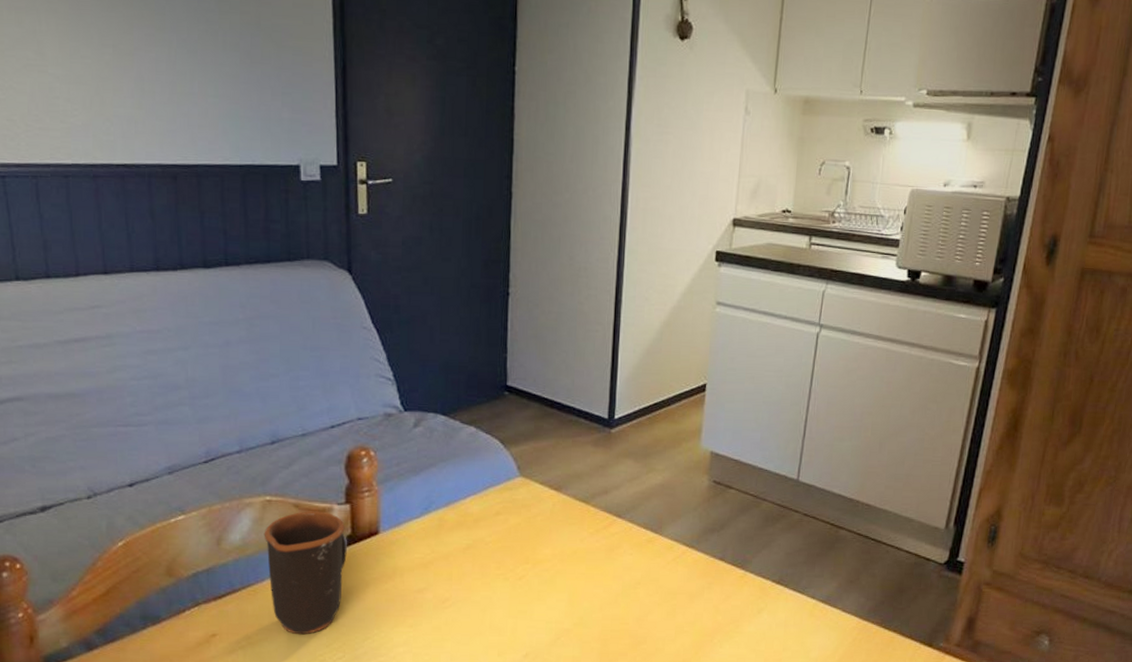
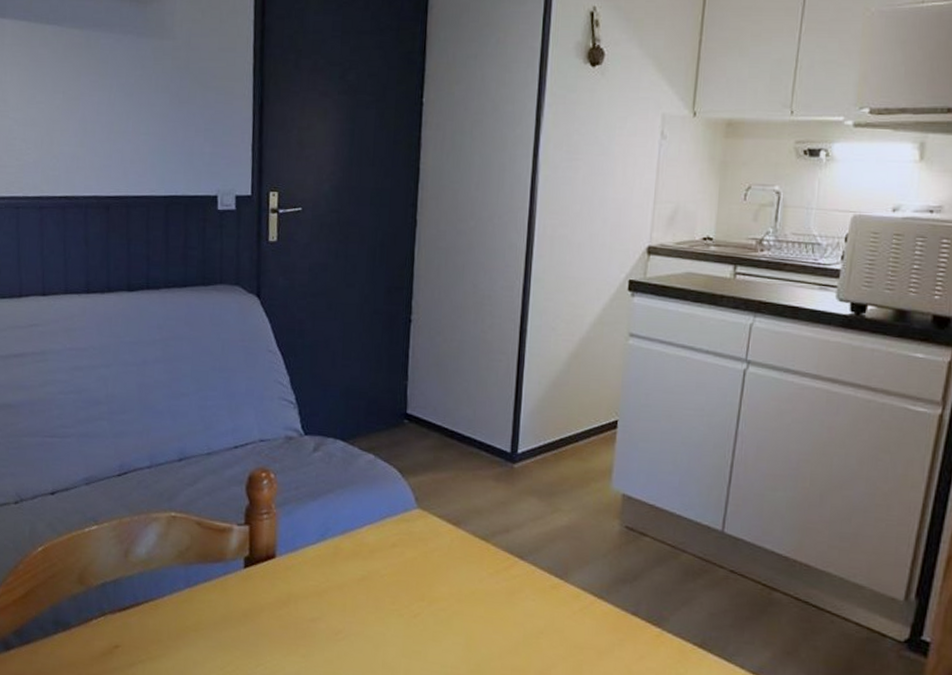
mug: present [264,511,347,634] -> none [167,529,245,654]

